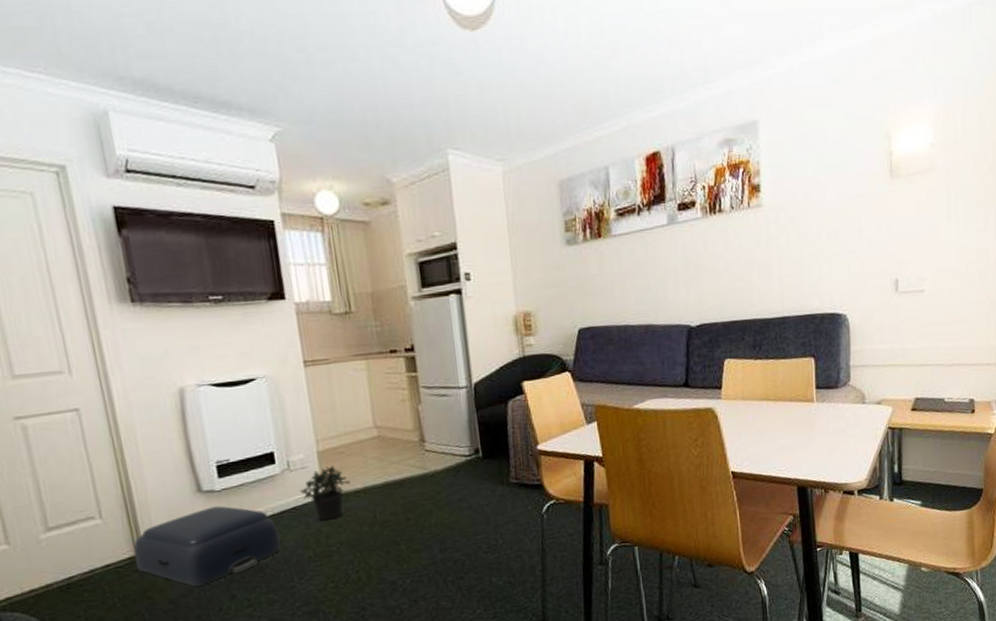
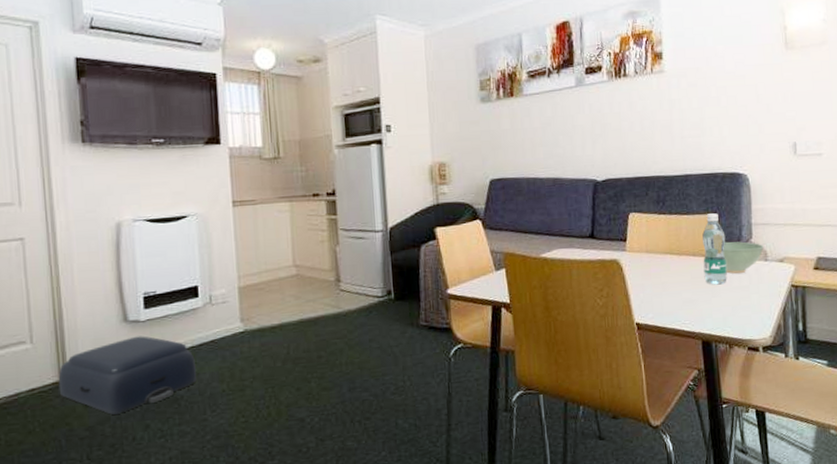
potted plant: present [299,466,351,521] -> none [219,301,268,355]
bottle: none [800,356,824,431] -> present [702,213,727,285]
bowl: none [820,385,862,419] -> present [723,241,764,274]

